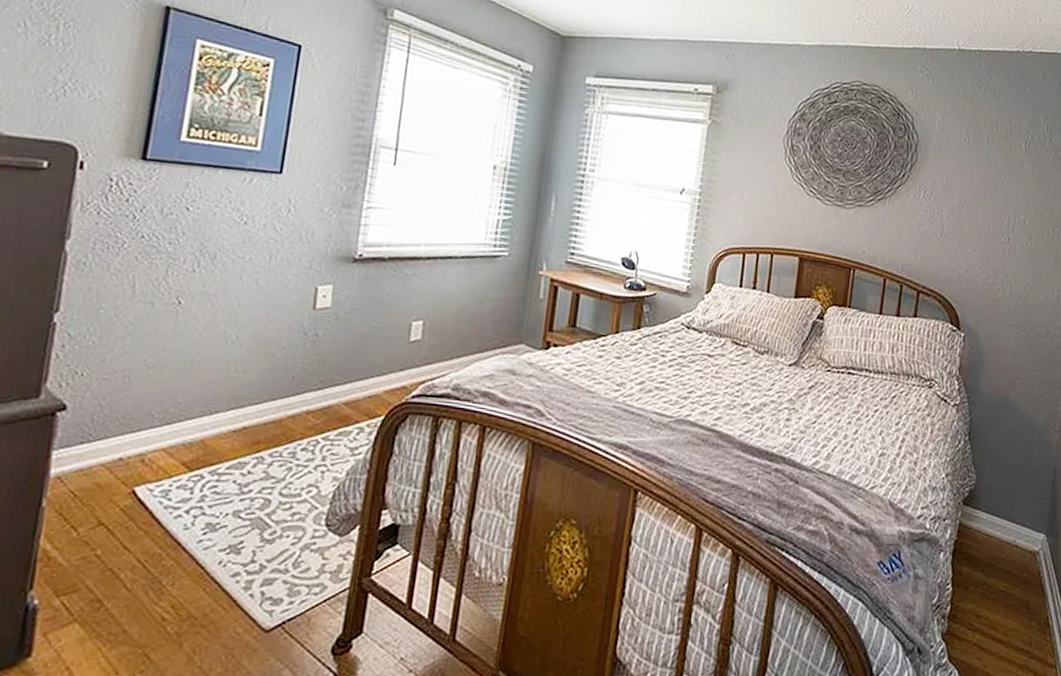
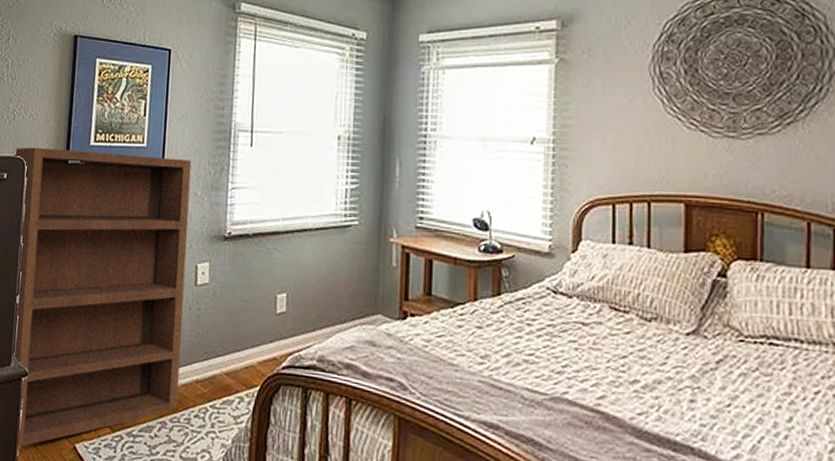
bookcase: none [42,131,320,497] -> present [13,147,192,448]

